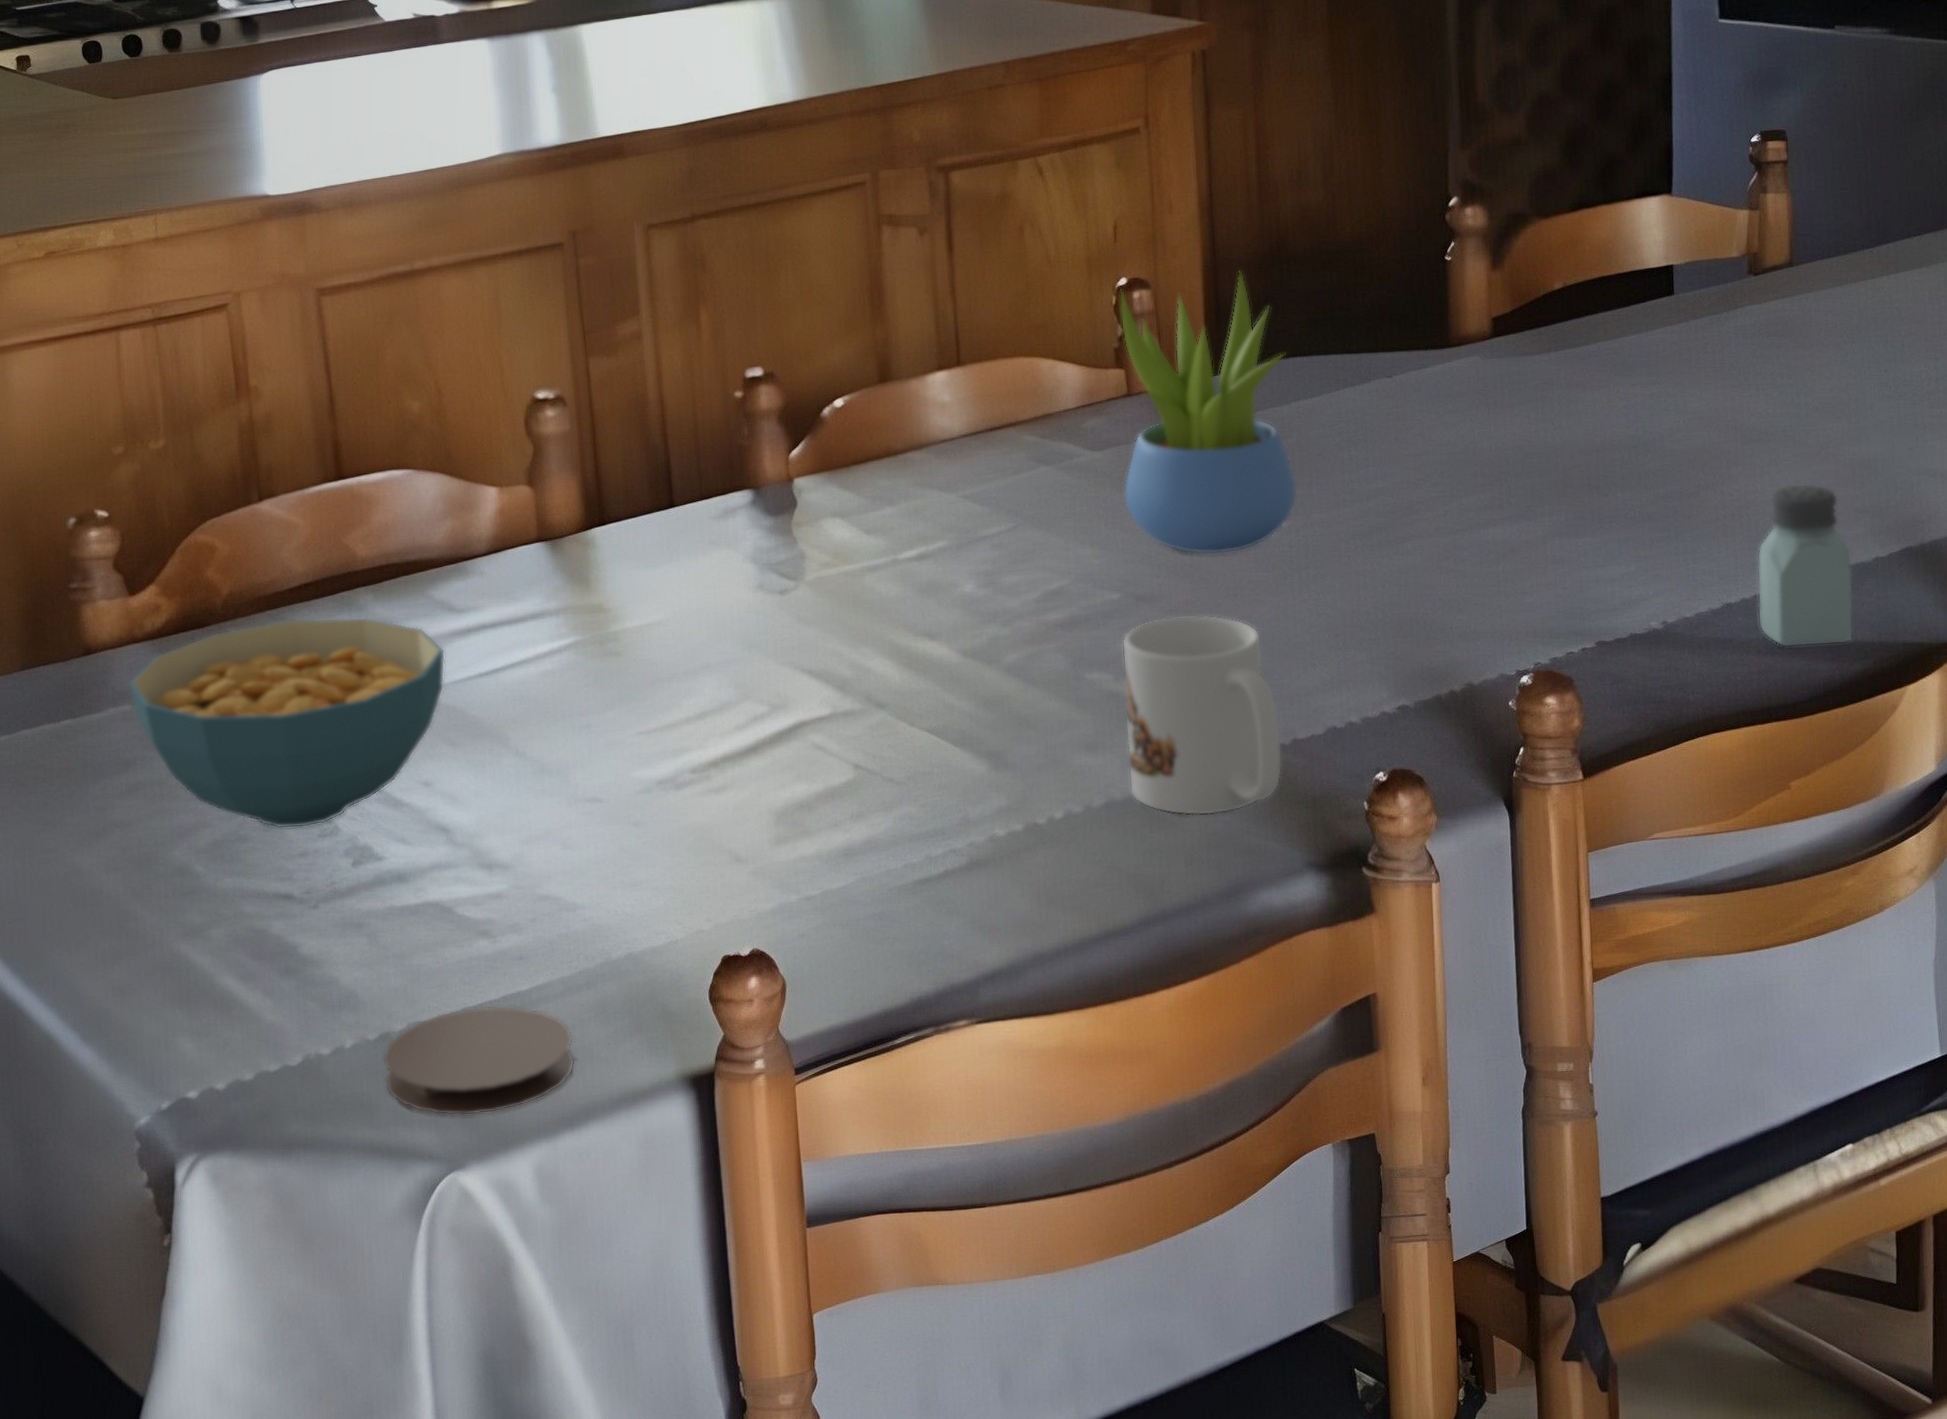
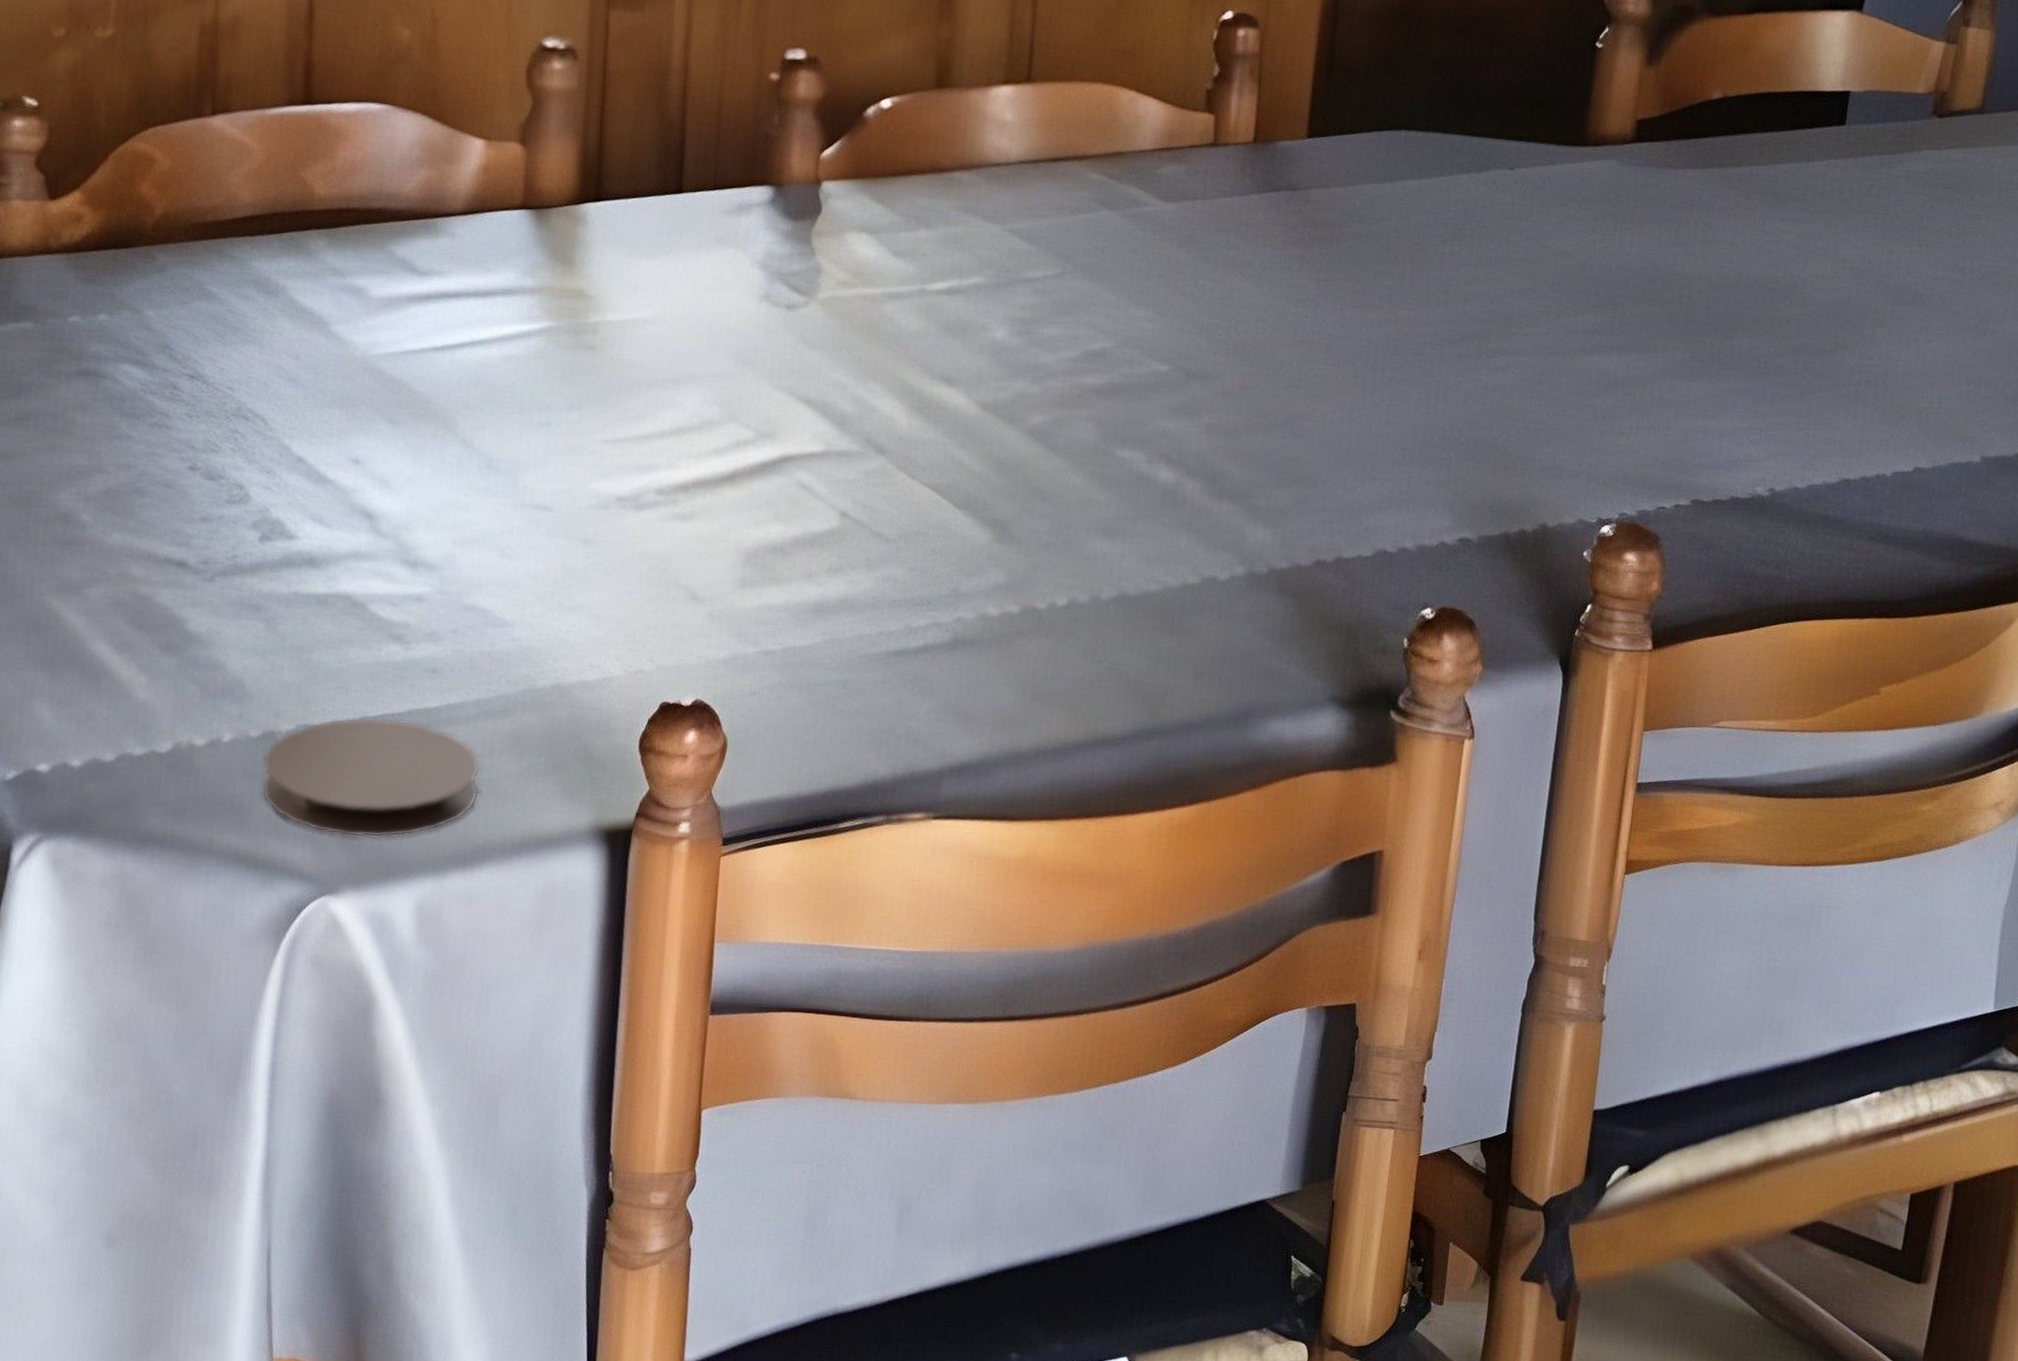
cereal bowl: present [128,616,446,829] -> none [33,253,400,490]
succulent plant: present [1119,270,1298,555] -> none [1190,23,1400,340]
mug: present [1122,614,1283,816] -> none [1145,400,1326,628]
saltshaker: present [1757,483,1854,648] -> none [1875,357,1993,544]

